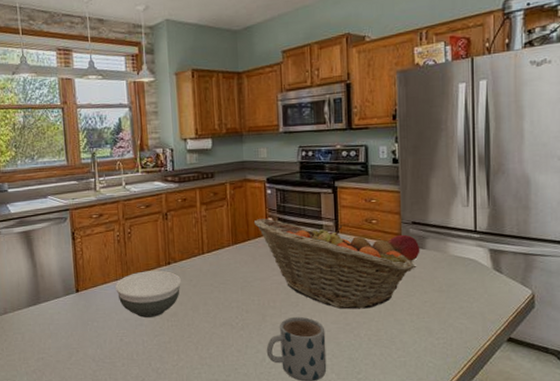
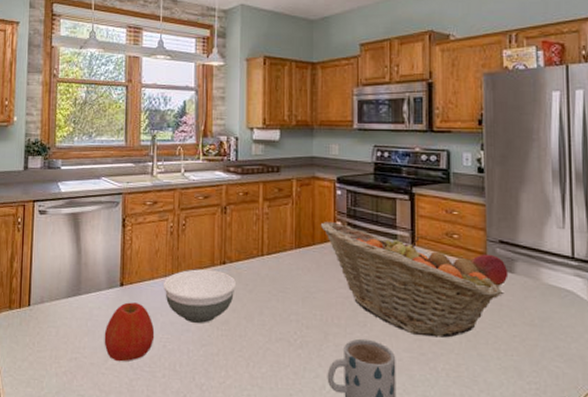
apple: none [66,305,112,357] -> present [104,302,155,362]

